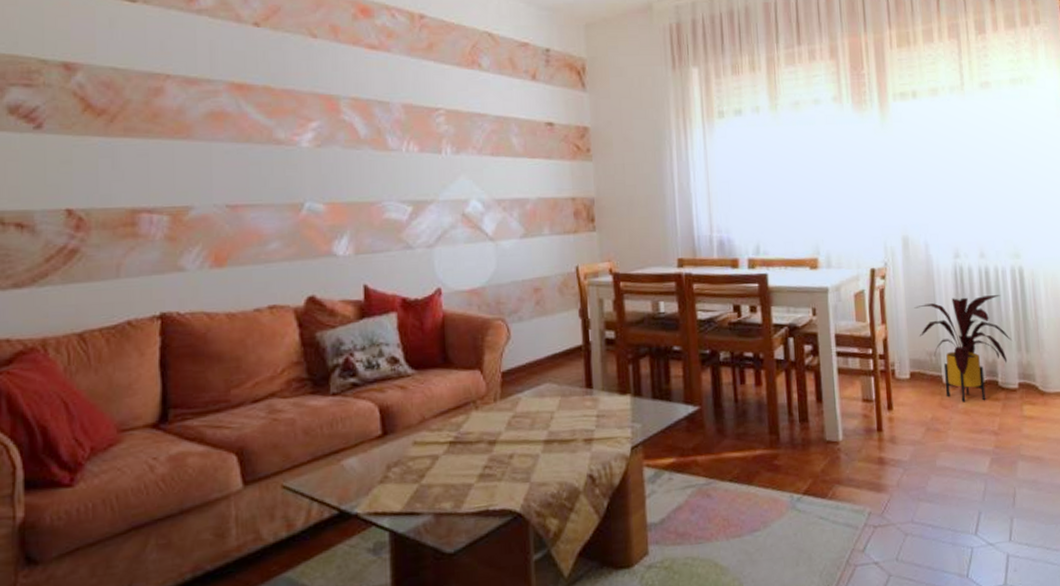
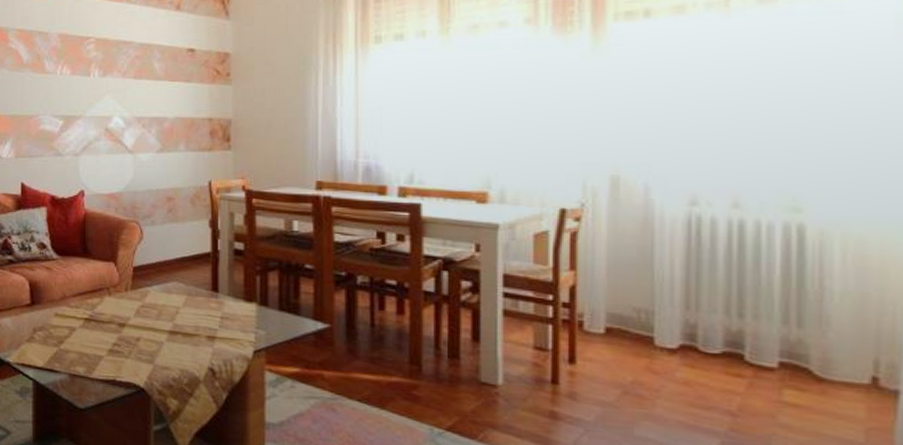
house plant: present [914,295,1012,403] -> none [620,251,774,375]

